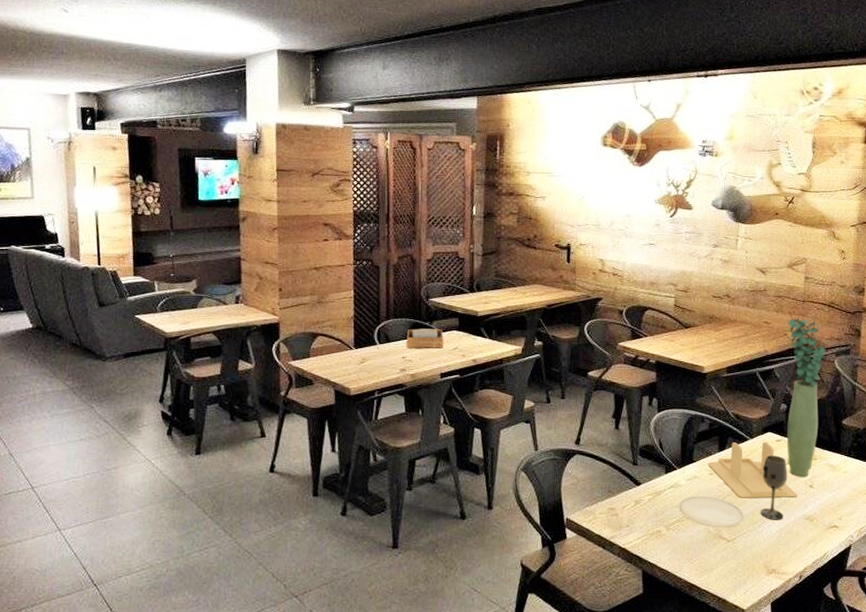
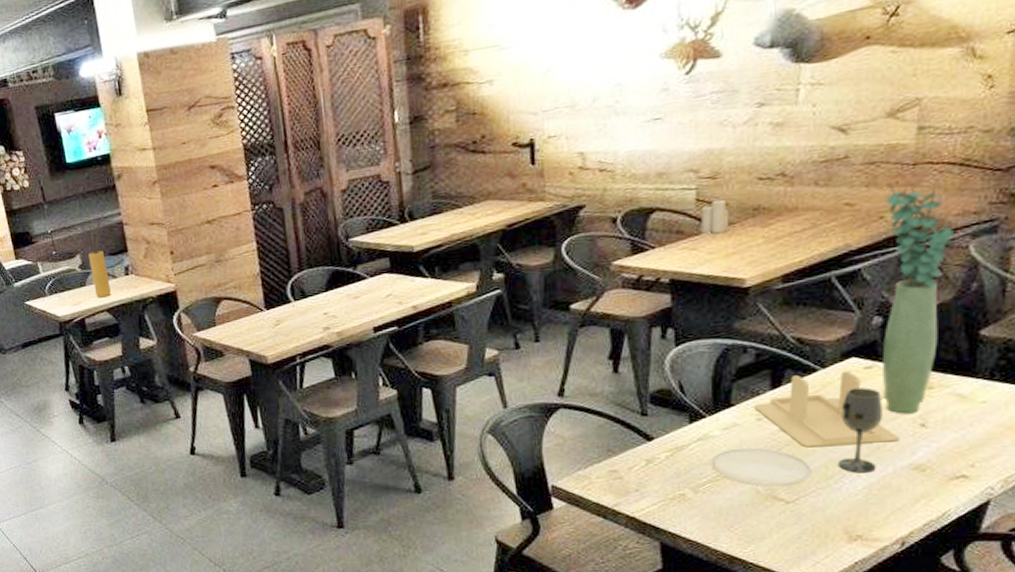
vase: none [202,243,226,321] -> present [81,209,111,298]
napkin holder: present [406,328,444,349] -> none [326,274,374,303]
candle: none [676,306,696,332] -> present [700,198,731,234]

